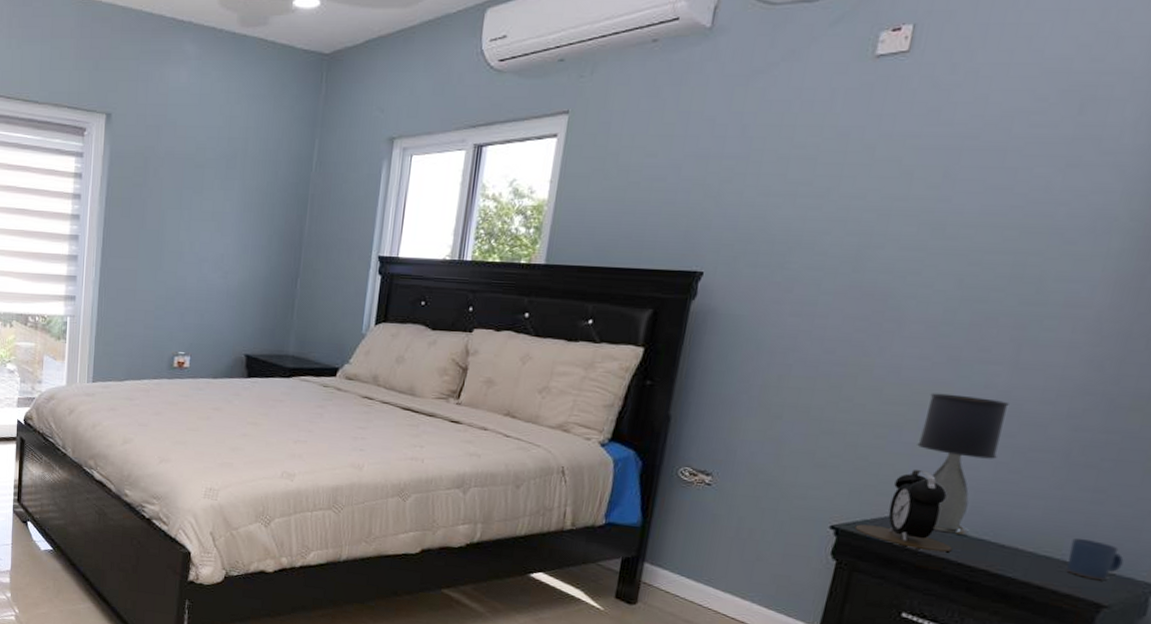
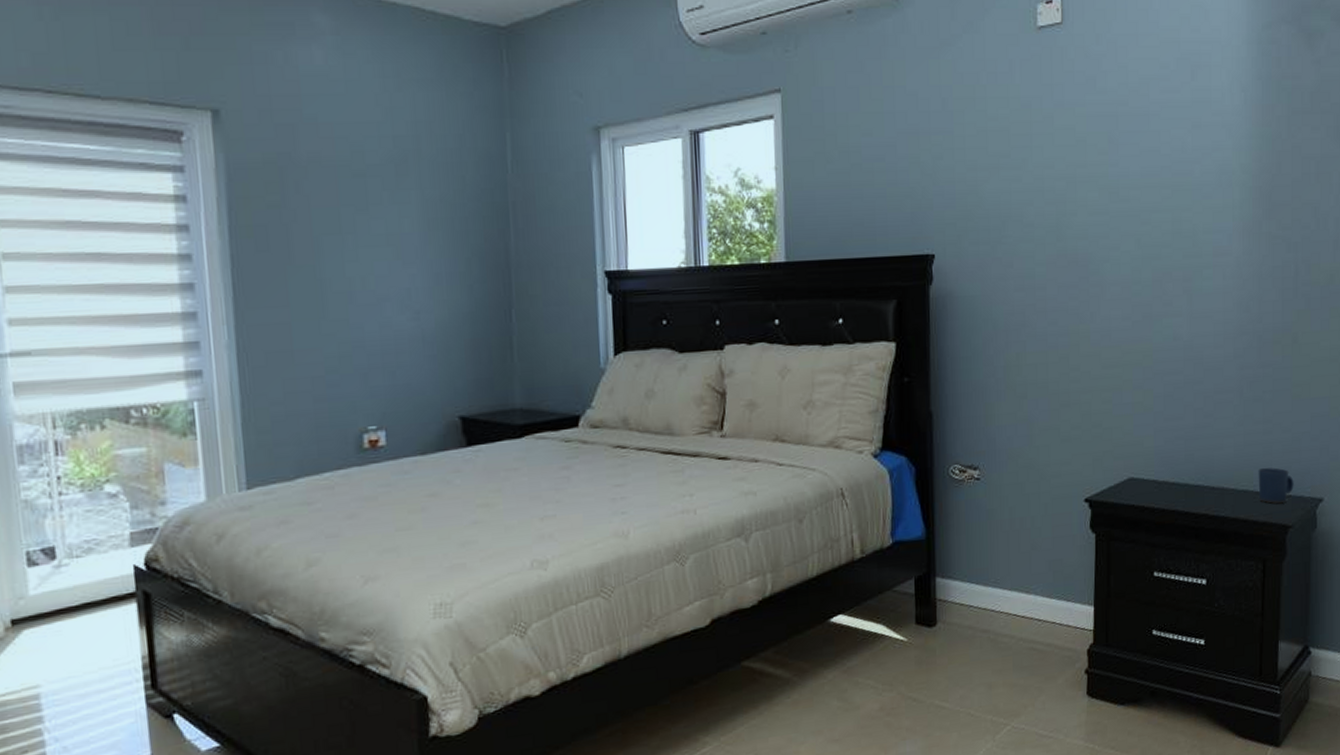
alarm clock: present [854,469,952,553] -> none [1103,427,1179,507]
table lamp: present [917,393,1009,535] -> none [1135,349,1194,485]

